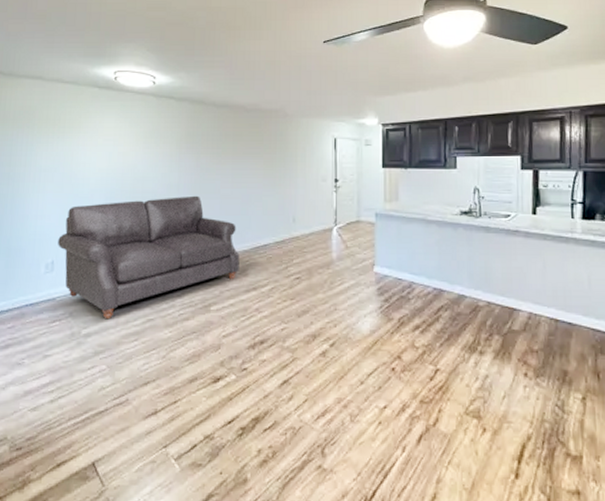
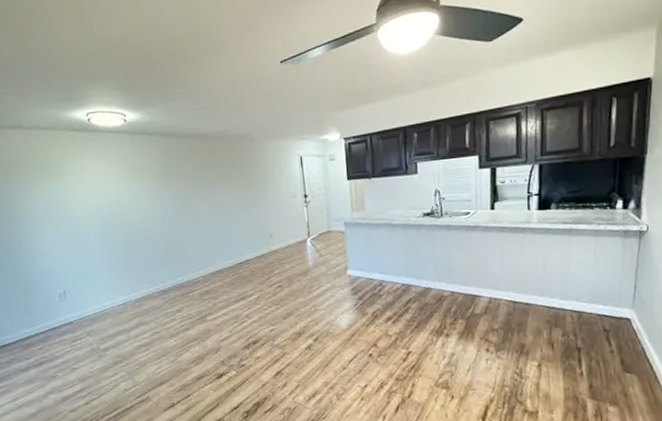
sofa: present [58,195,240,320] -> none [65,222,227,335]

